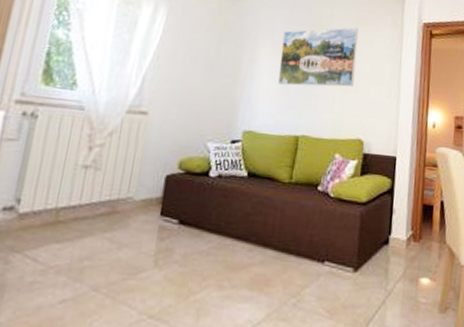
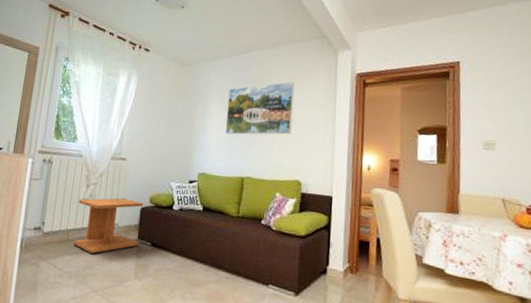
side table: none [64,163,170,239] -> present [73,198,143,254]

